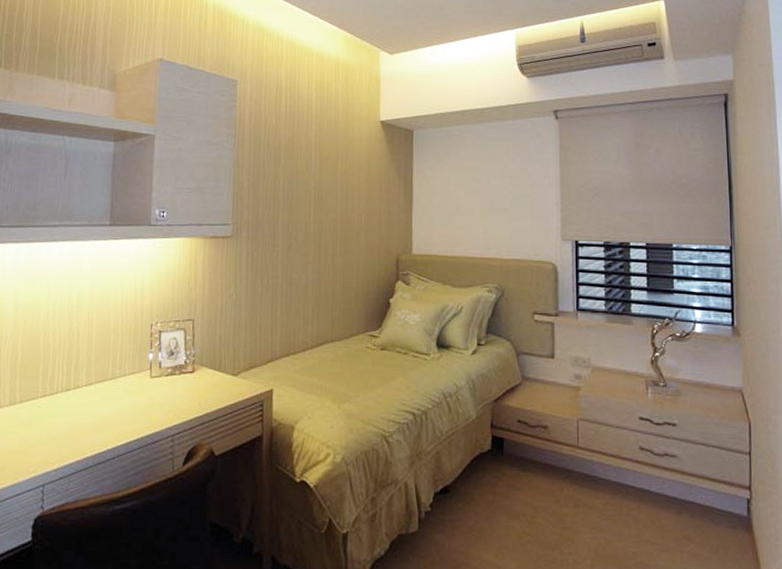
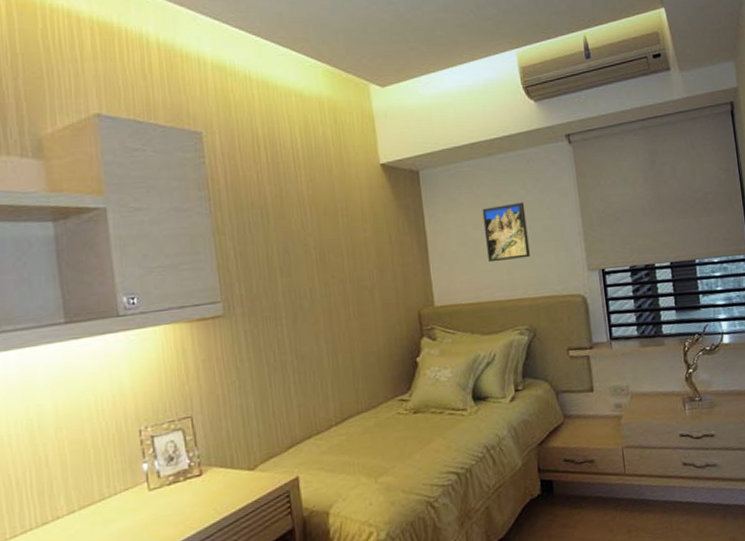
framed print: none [466,168,507,221] -> present [482,202,530,263]

